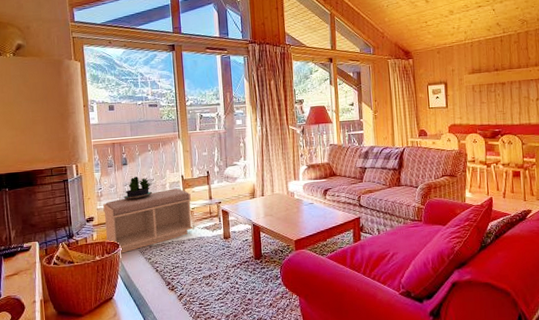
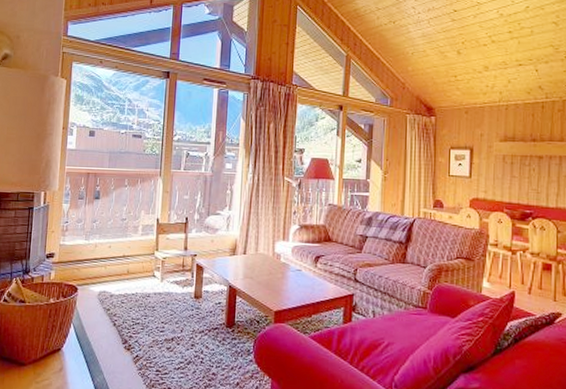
bench: present [103,188,193,254] -> none [64,232,164,299]
potted plant: present [123,177,153,200] -> none [90,213,125,239]

